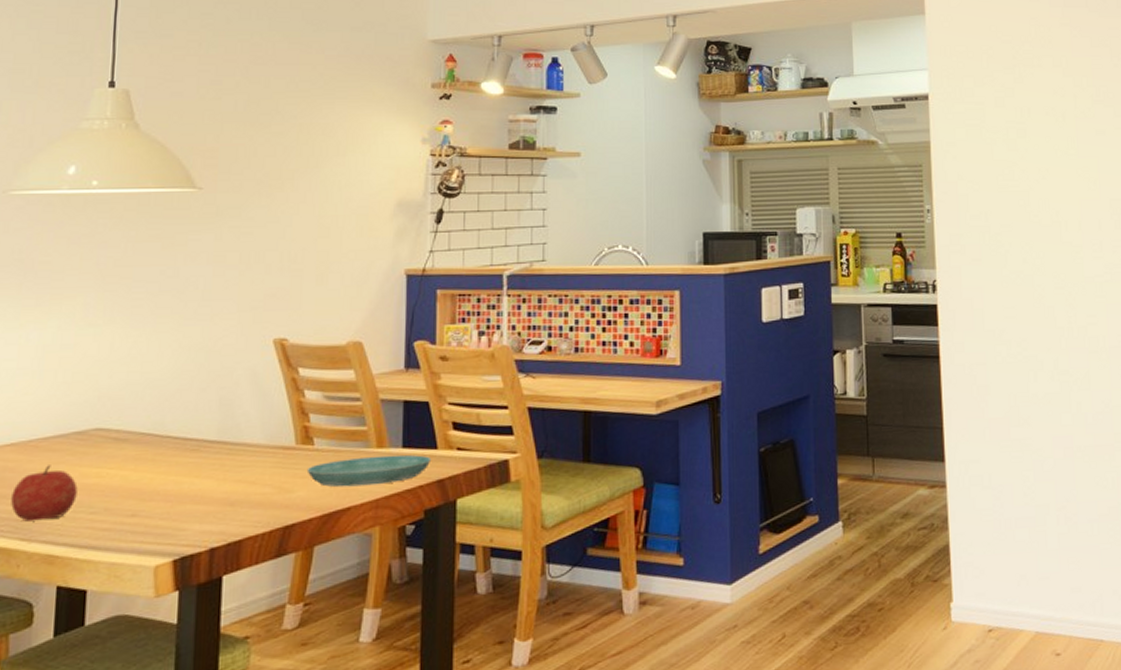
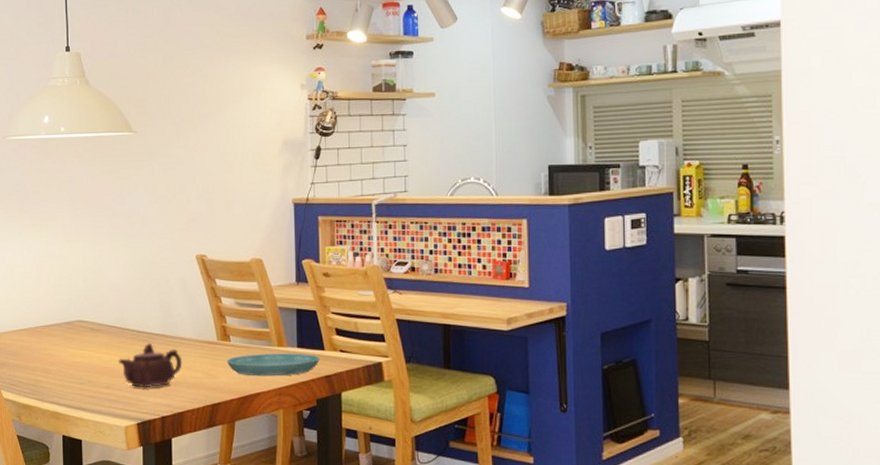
fruit: present [11,465,78,522] -> none [28,346,70,387]
teapot: none [152,452,245,512] -> present [119,342,183,387]

